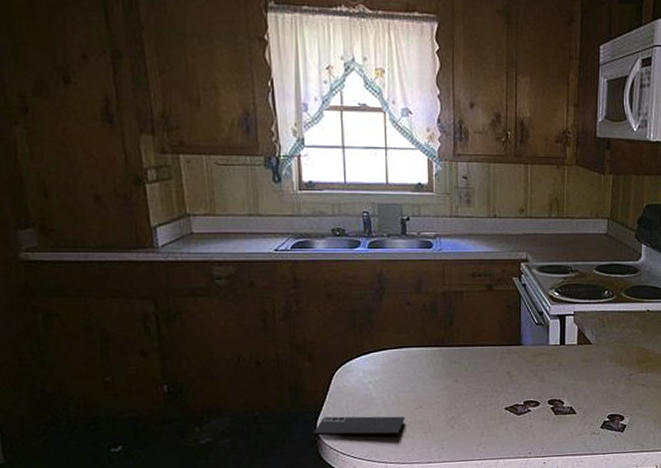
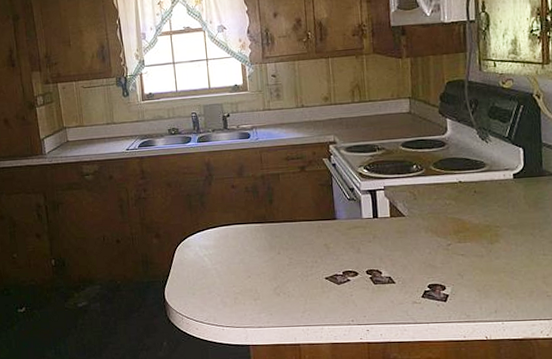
smartphone: present [313,416,405,436] -> none [162,285,237,302]

